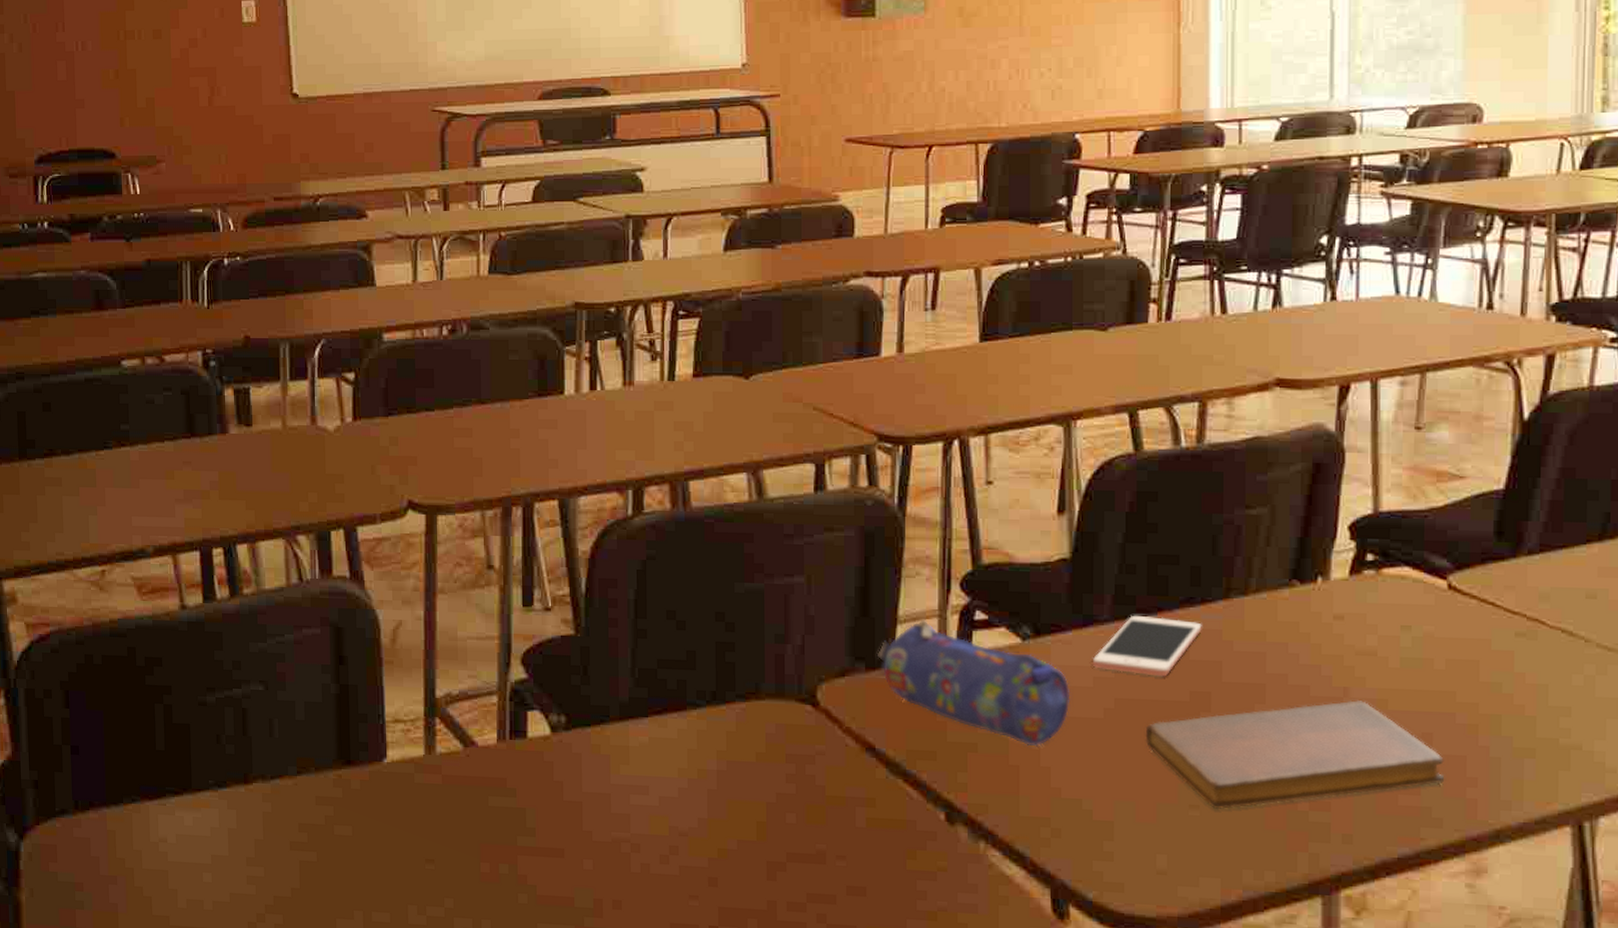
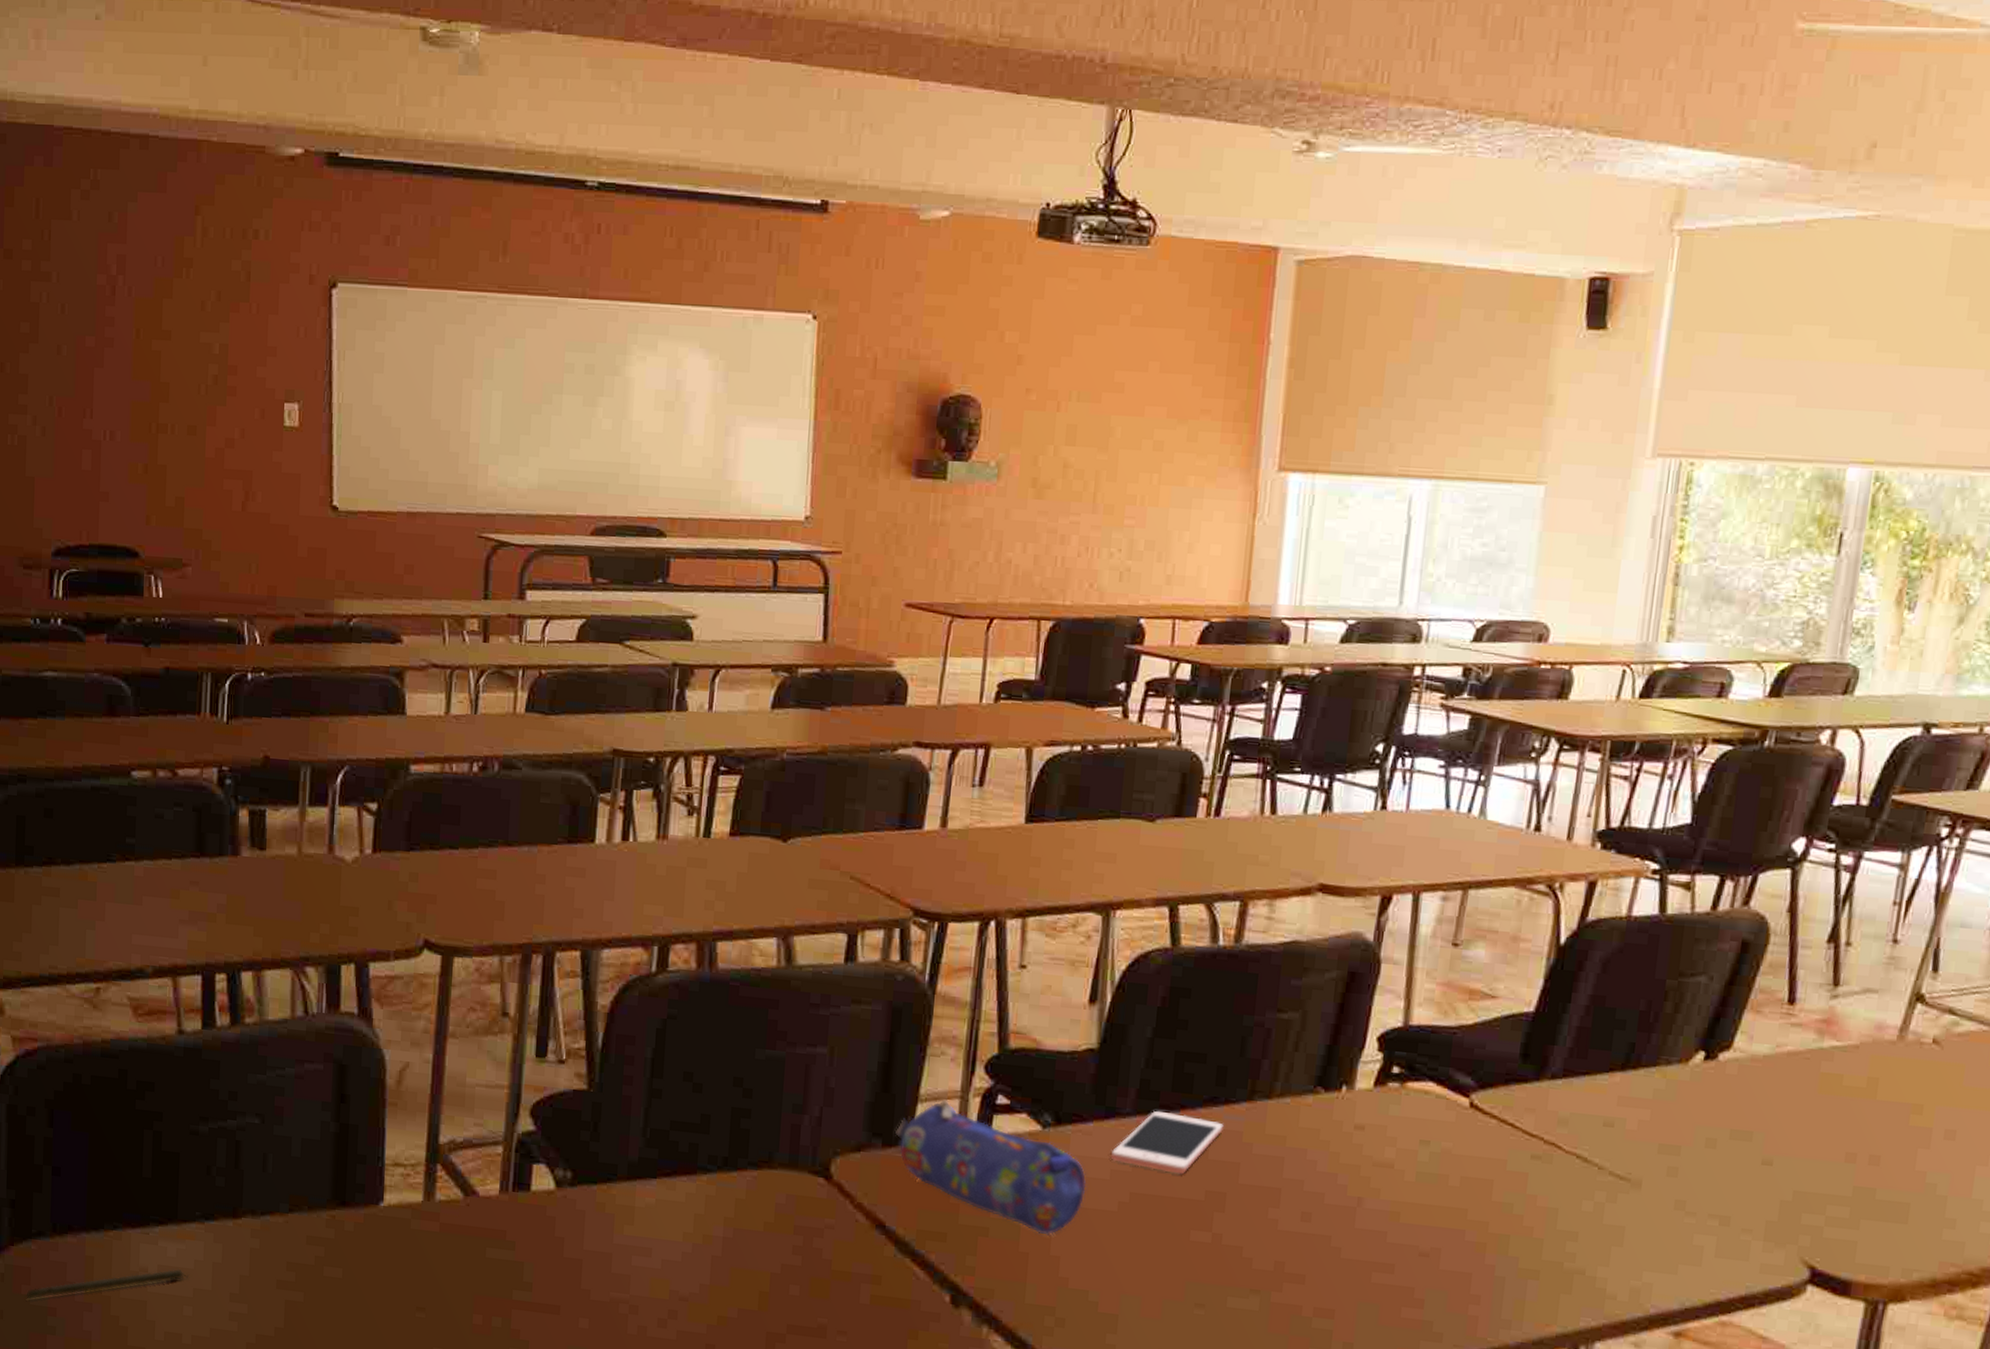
pen: none [53,836,206,876] -> present [26,1268,189,1300]
notebook: present [1145,700,1445,810] -> none [1156,1210,1450,1311]

